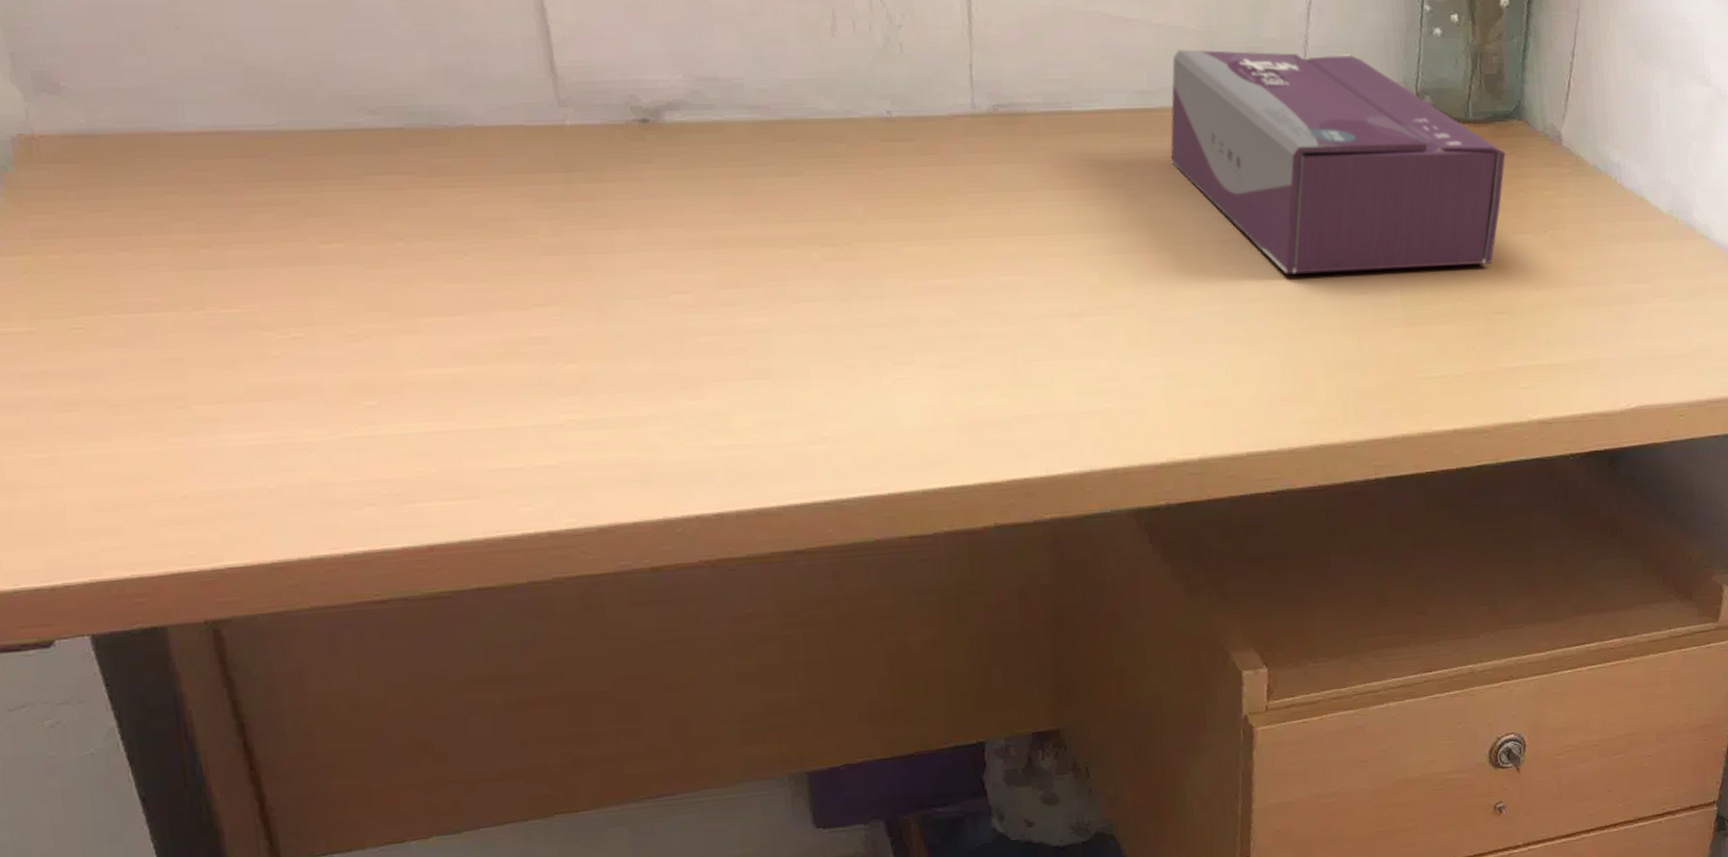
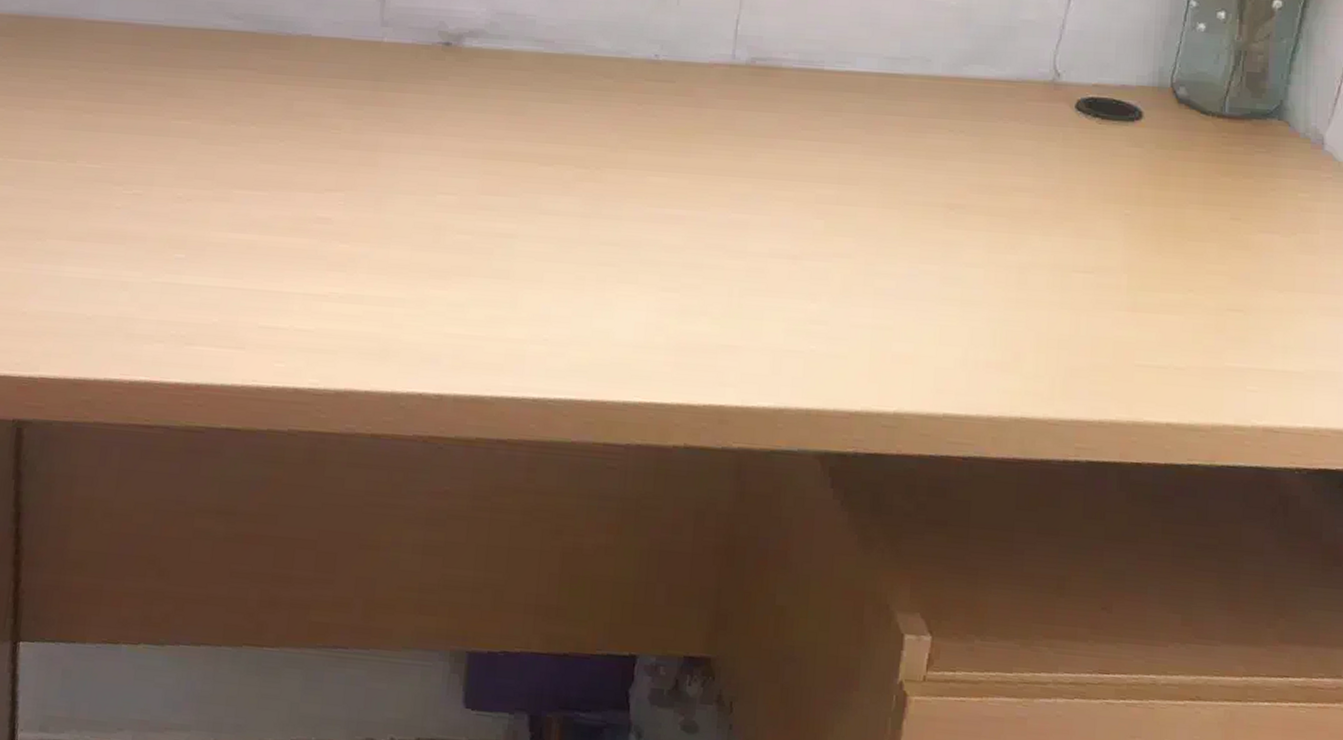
tissue box: present [1170,49,1506,274] -> none [911,23,1260,259]

